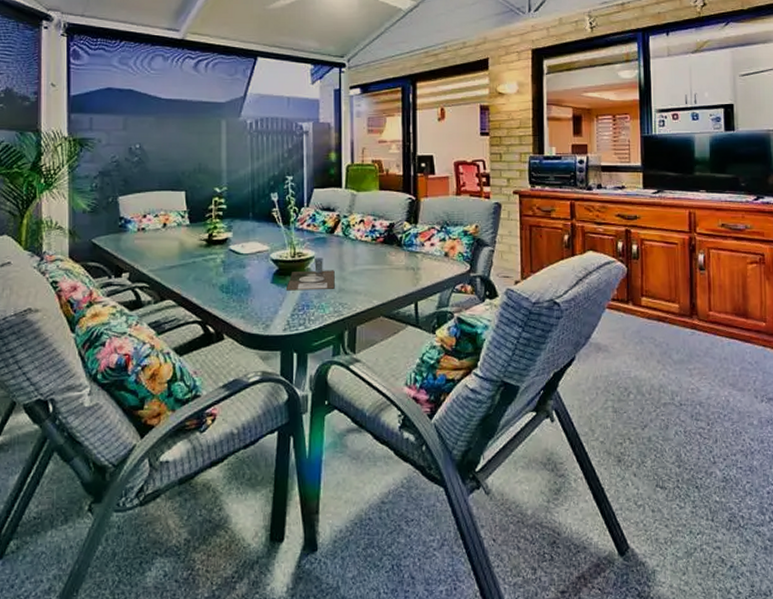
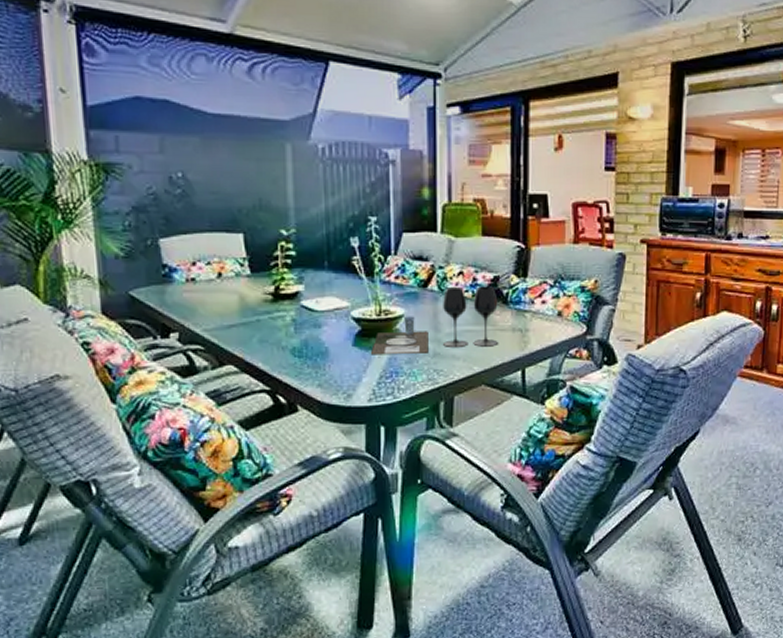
wine glass: none [347,232,394,284] -> present [443,286,498,347]

